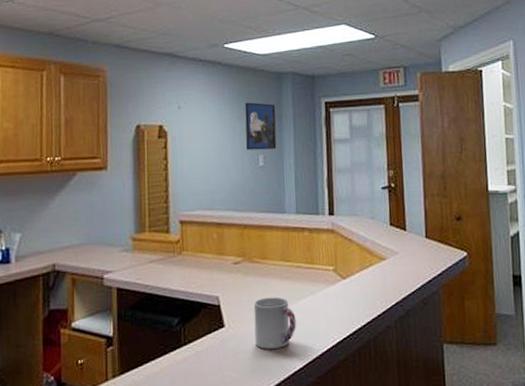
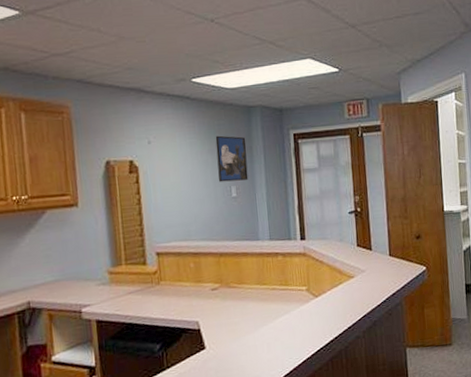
cup: present [253,297,296,349] -> none [232,318,274,366]

